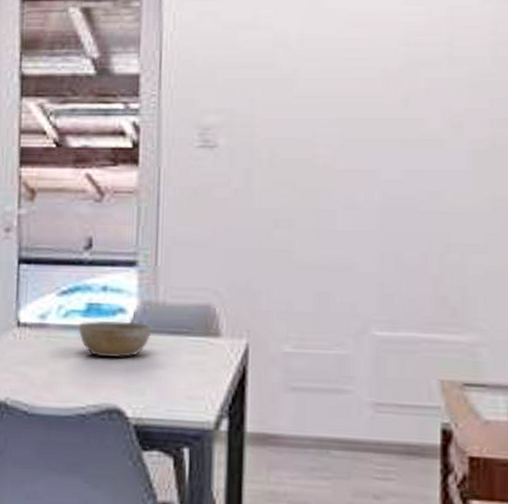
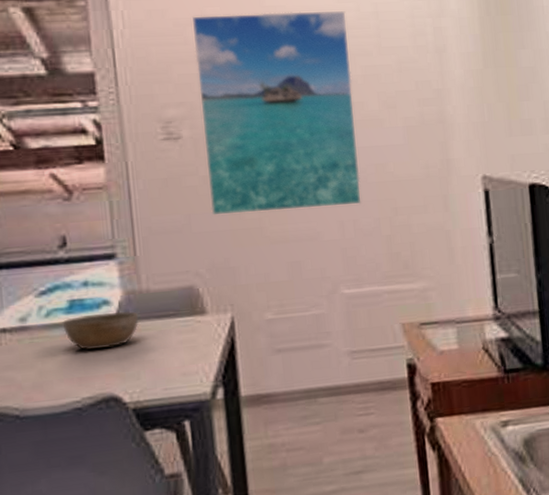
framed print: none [238,15,414,236] -> present [192,11,362,216]

